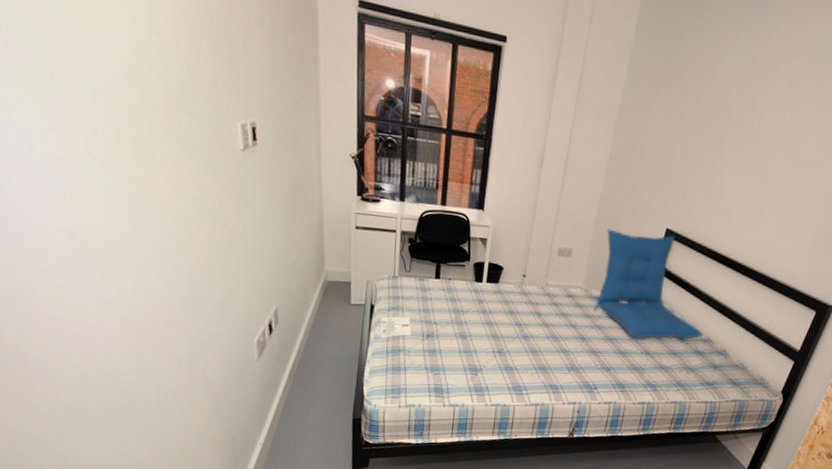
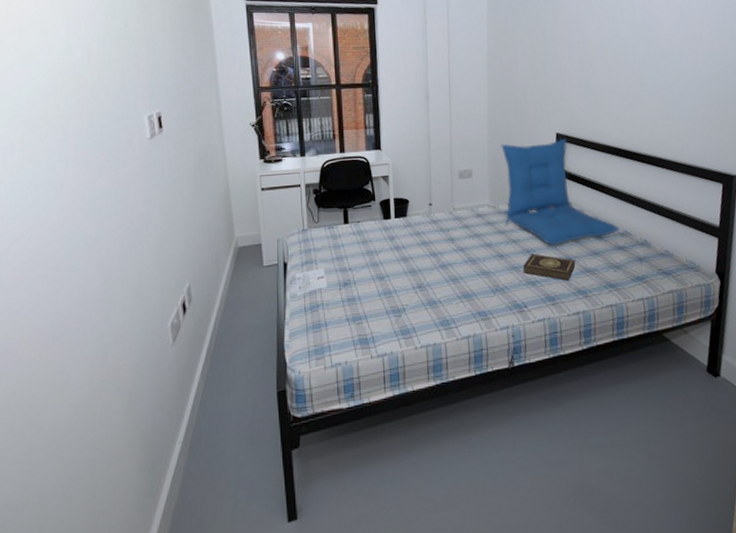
book: none [600,342,653,373] -> present [523,253,576,281]

